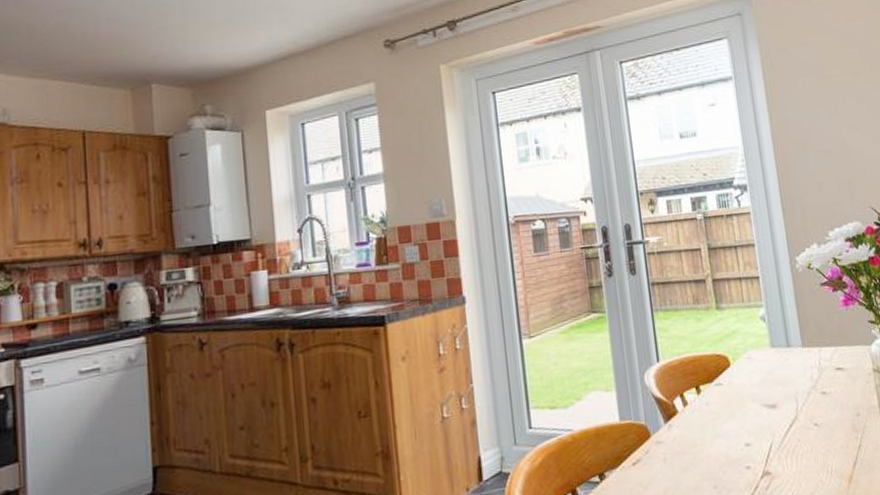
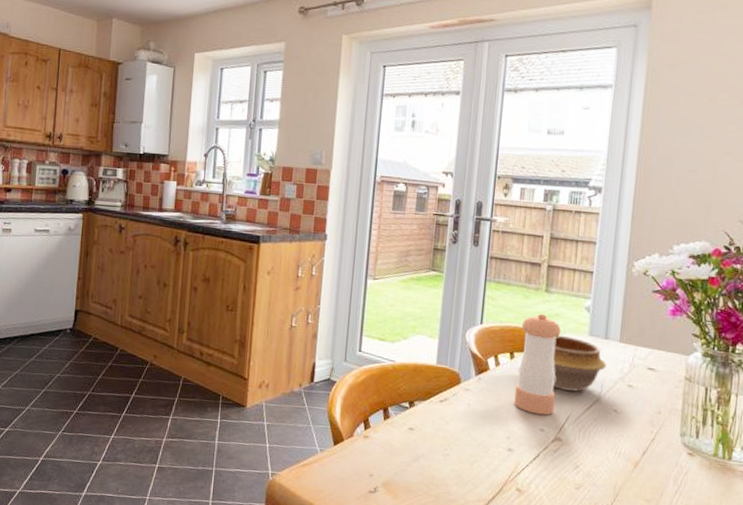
pepper shaker: none [700,334,756,451] -> present [514,313,561,415]
bowl: none [737,353,796,416] -> present [552,335,607,392]

